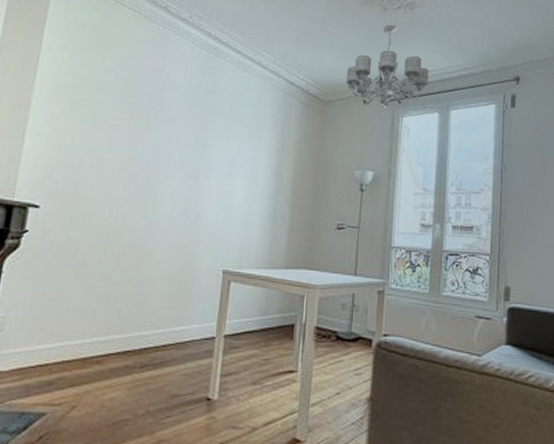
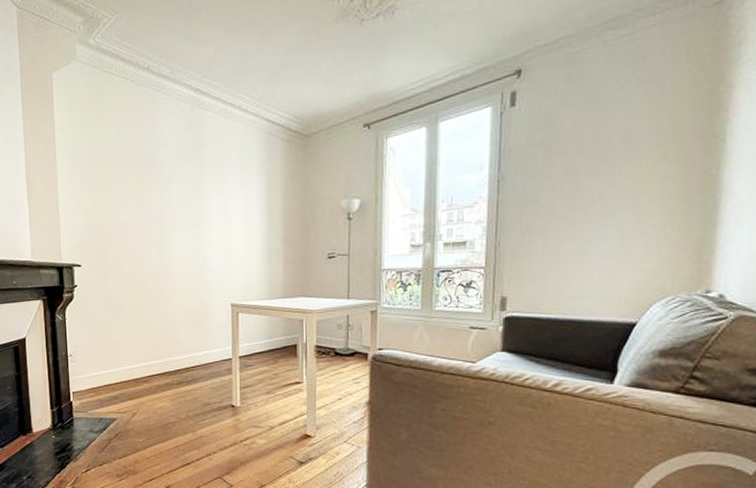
chandelier: present [345,24,430,108] -> none [325,36,415,133]

